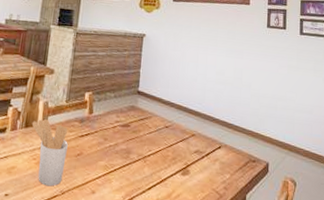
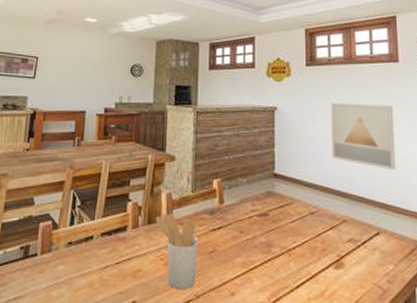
wall art: none [188,34,242,95] -> present [330,102,396,171]

